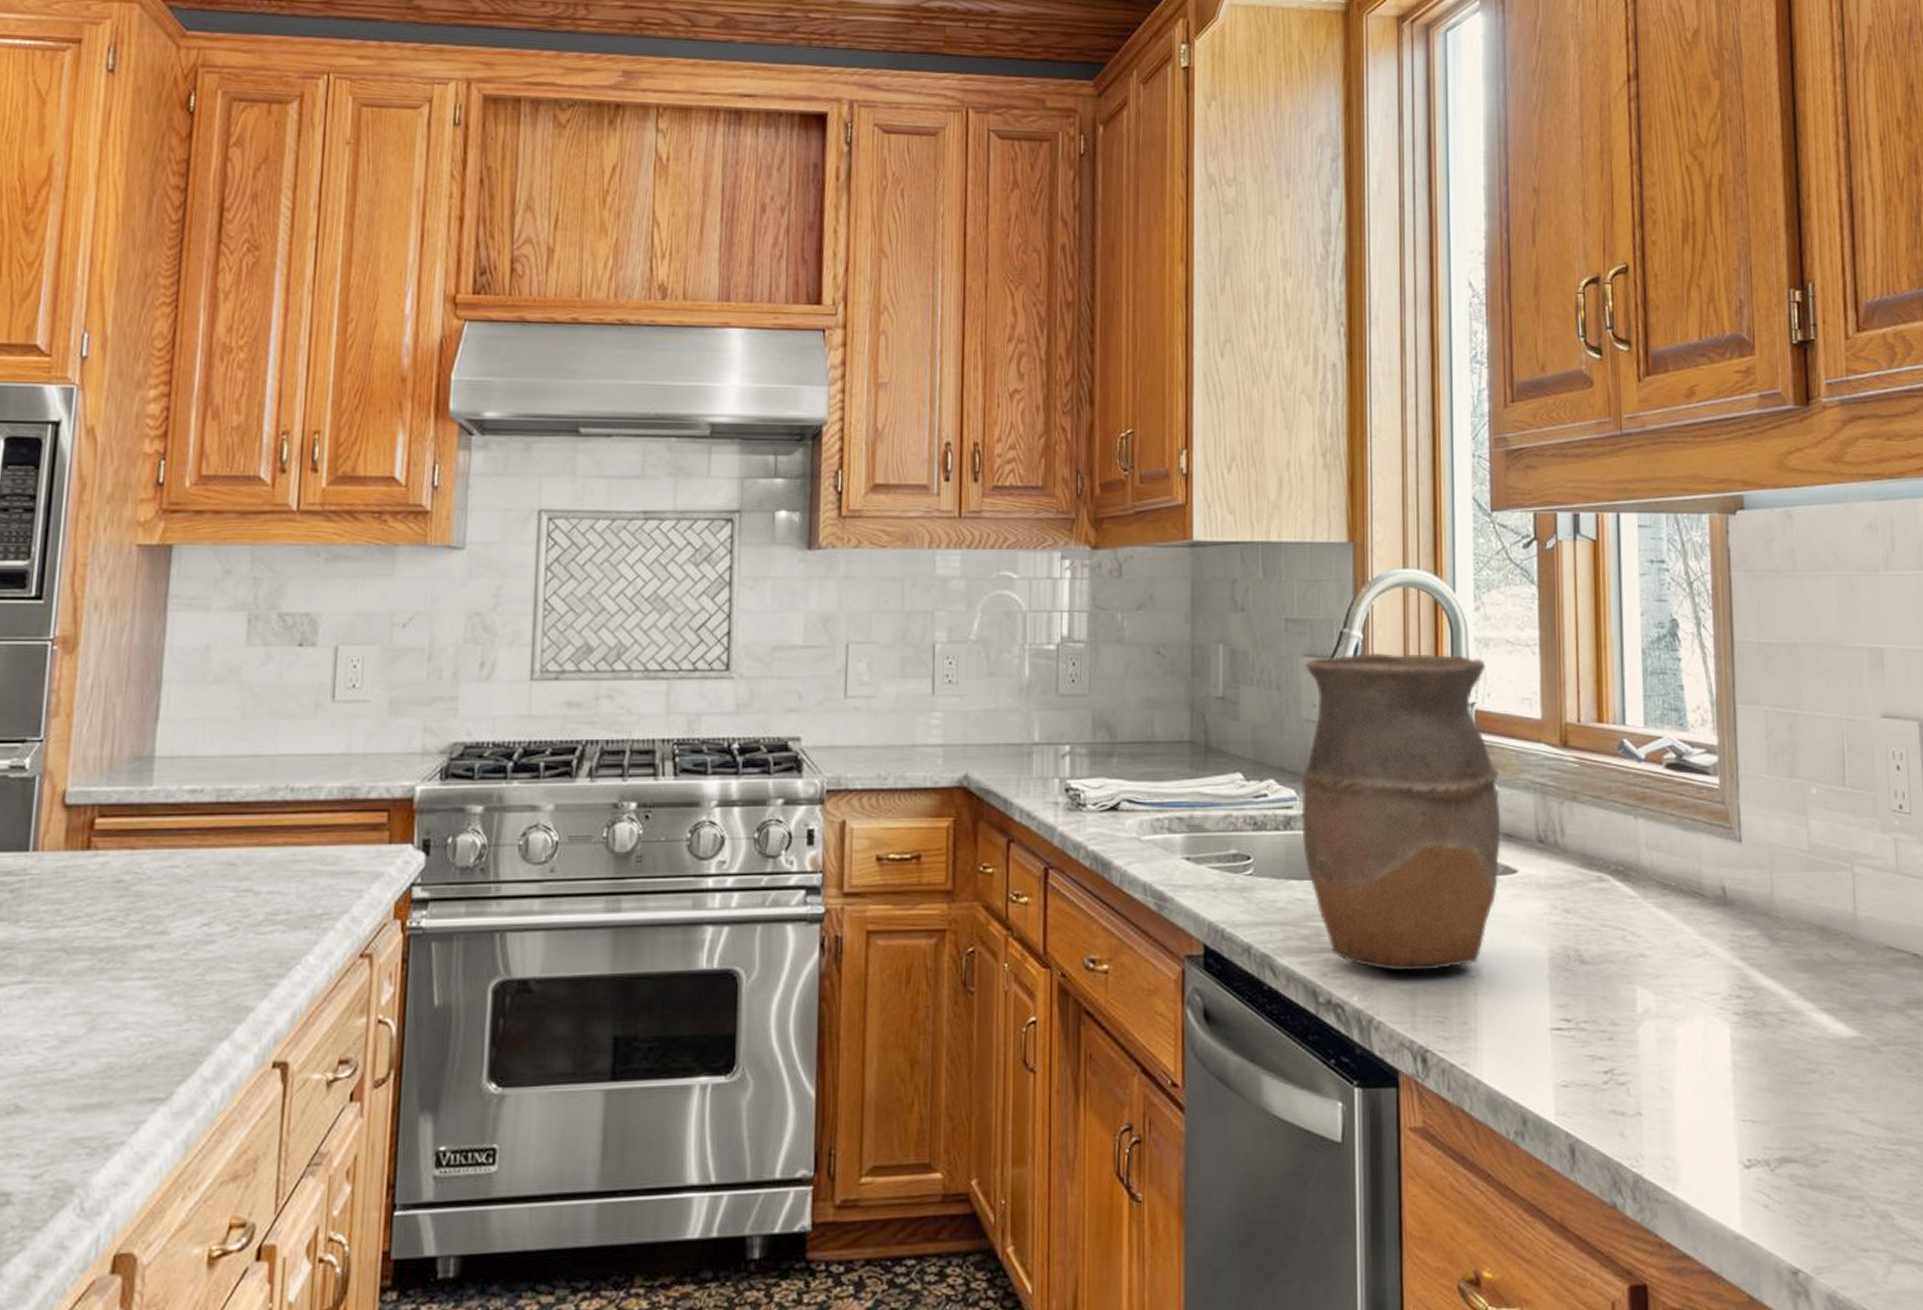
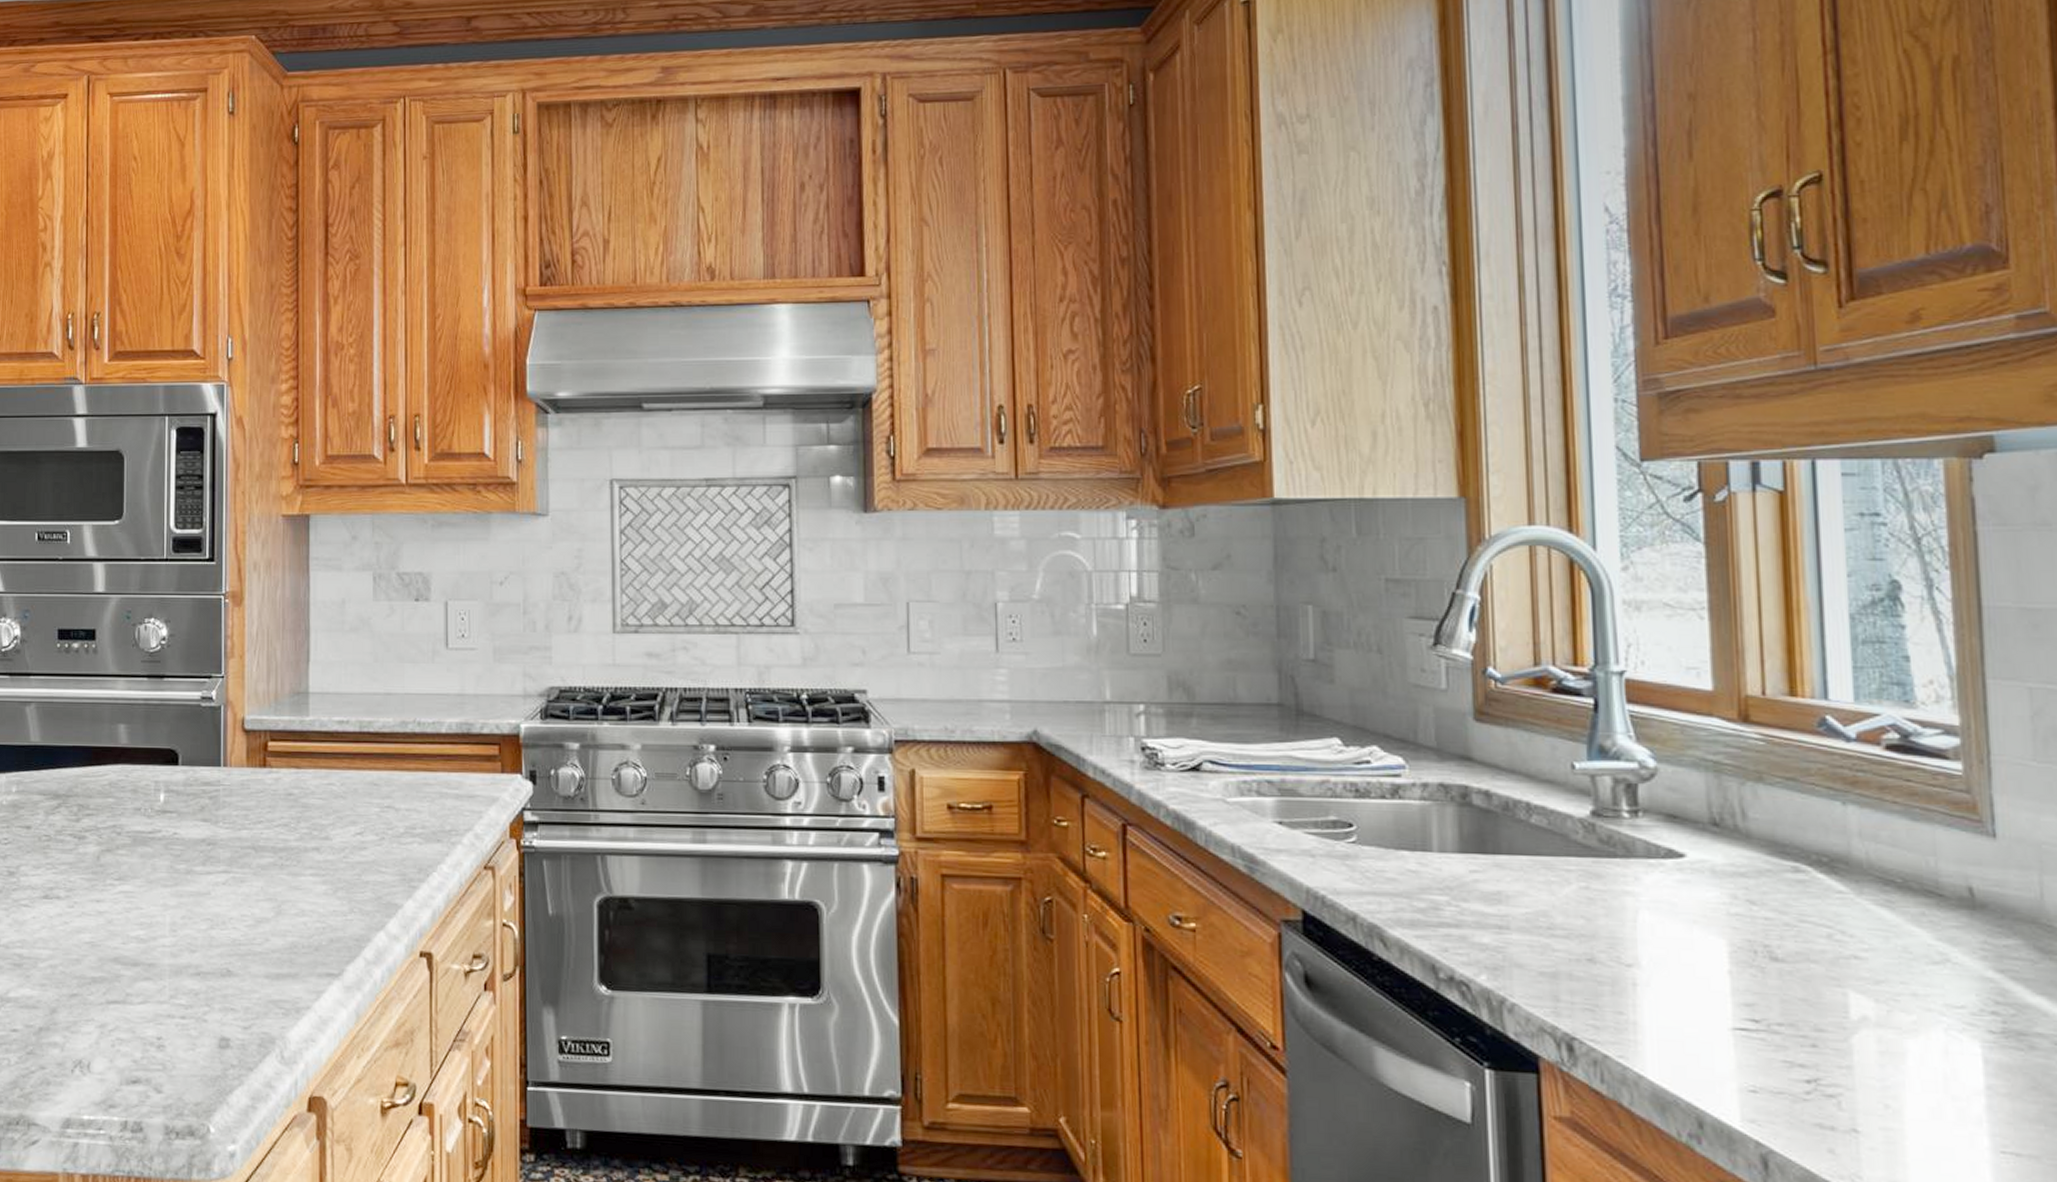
vase: present [1301,652,1501,972] -> none [1410,615,1663,955]

